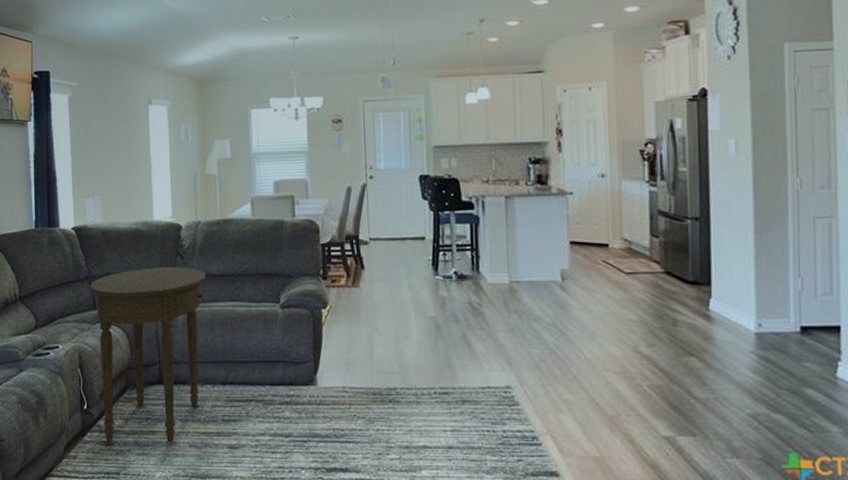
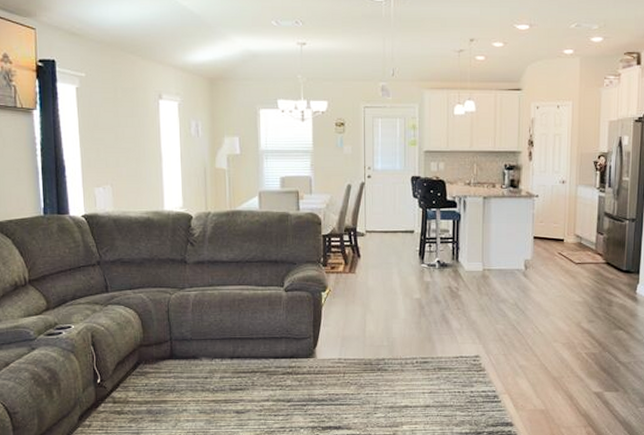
side table: present [90,267,207,443] -> none [102,254,216,410]

